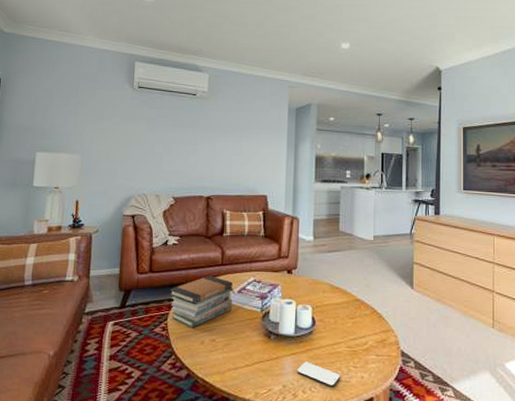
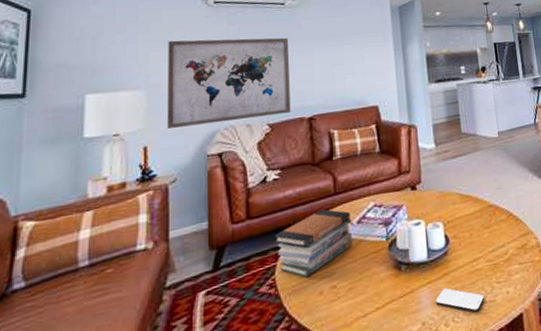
wall art: none [94,116,197,191] -> present [166,37,291,129]

